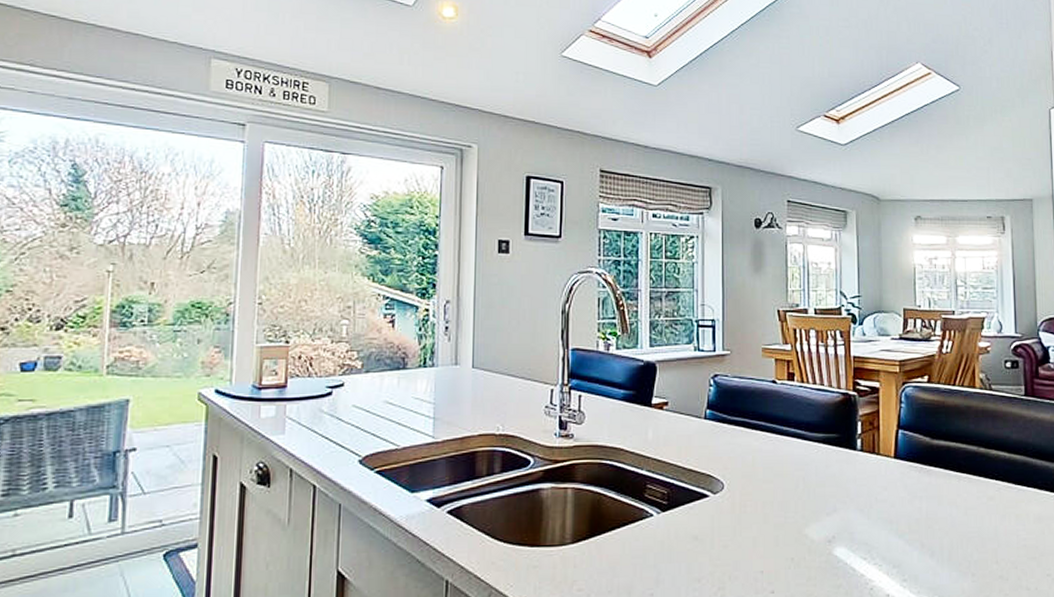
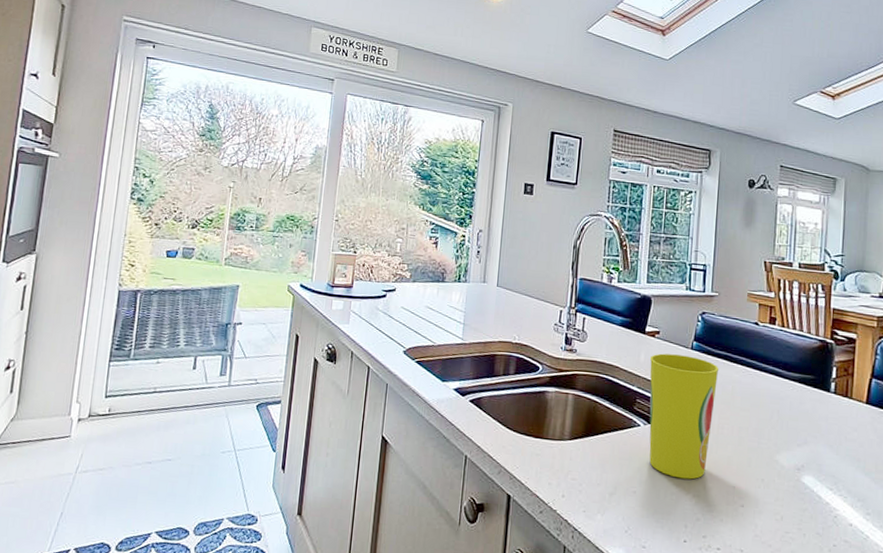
cup: none [660,427,737,571] -> present [649,353,719,480]

